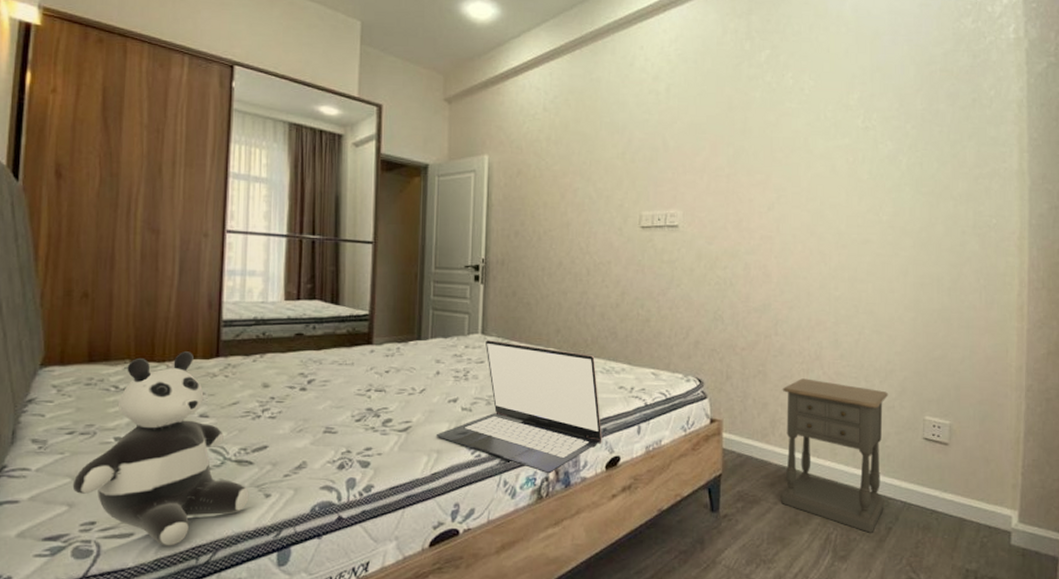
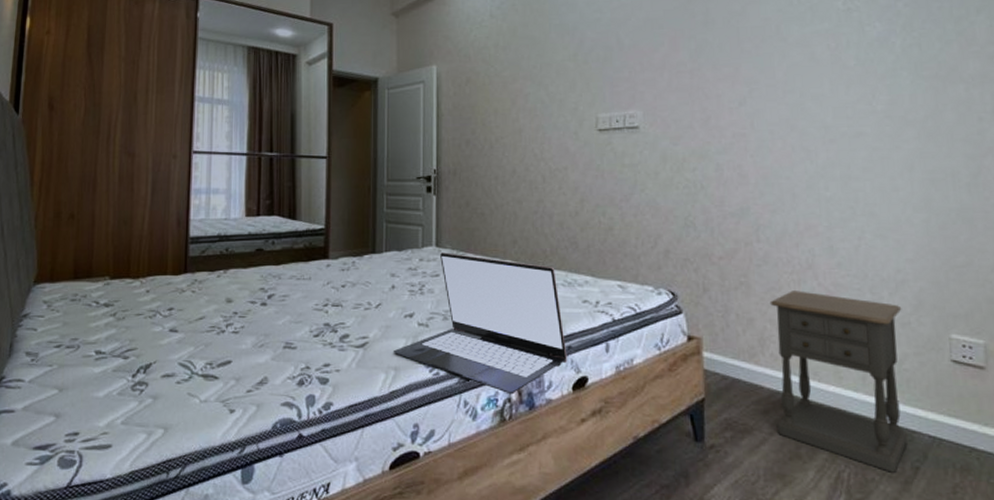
stuffed animal: present [72,351,249,546] -> none [59,268,215,459]

